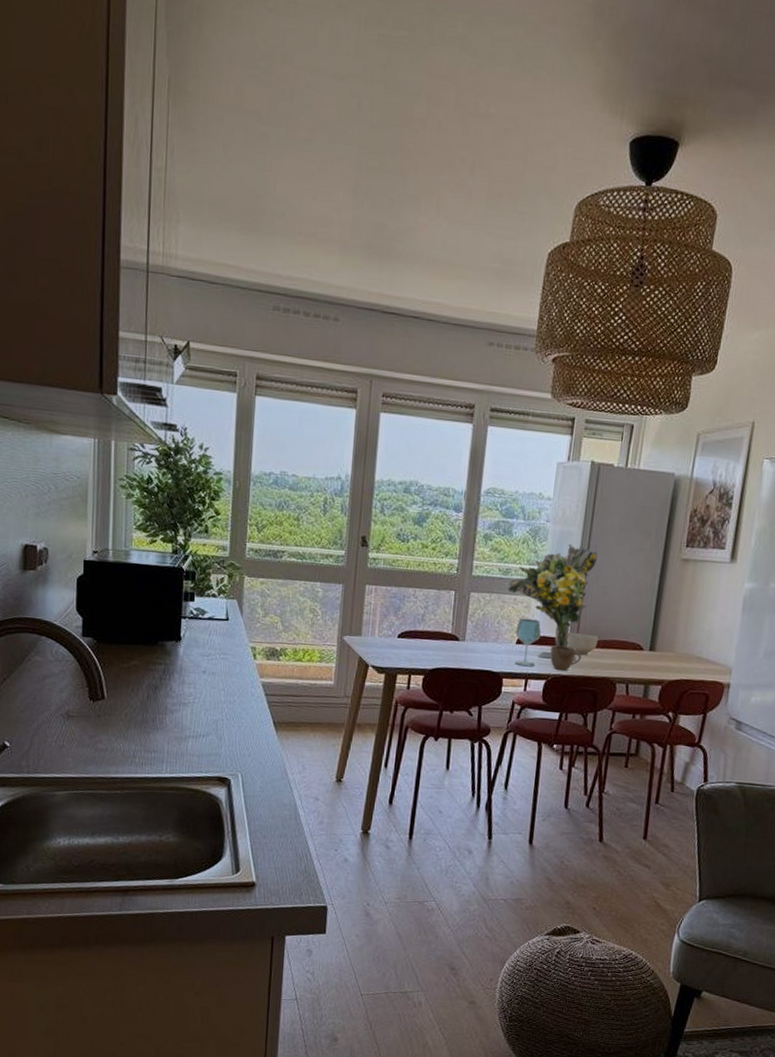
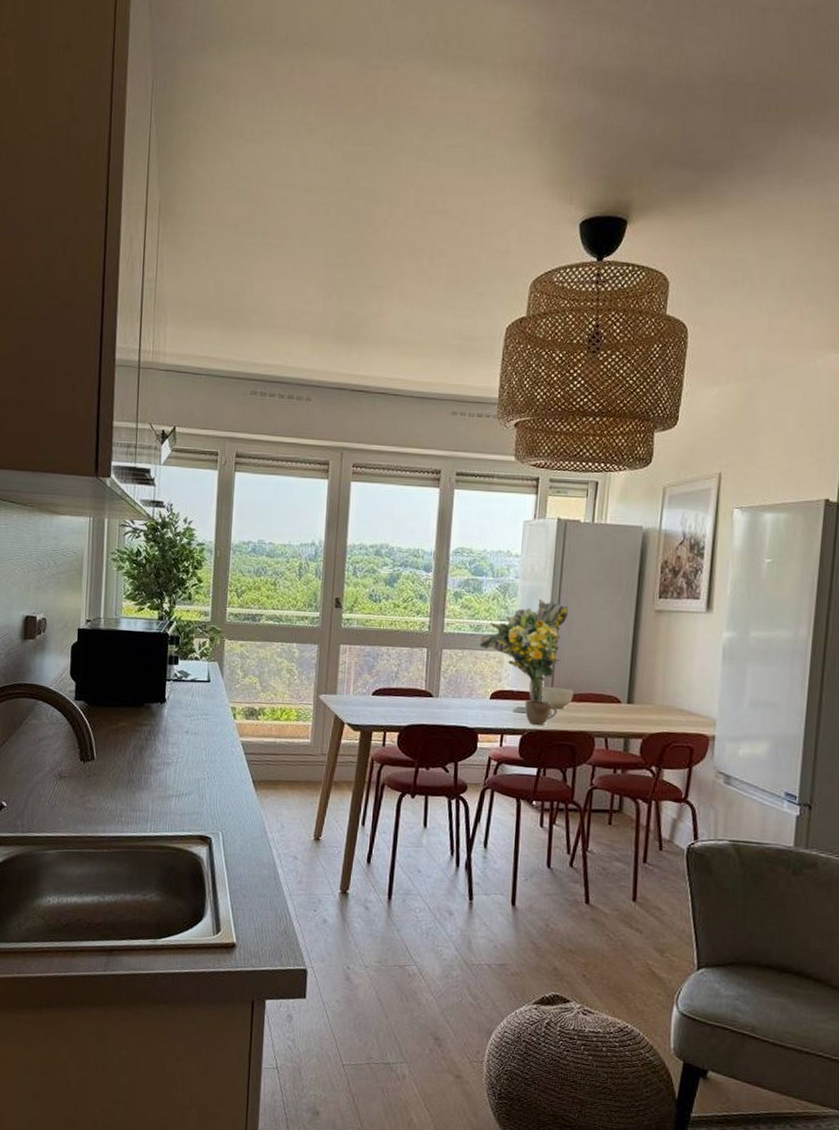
wine glass: present [515,618,542,667] -> none [488,673,515,722]

